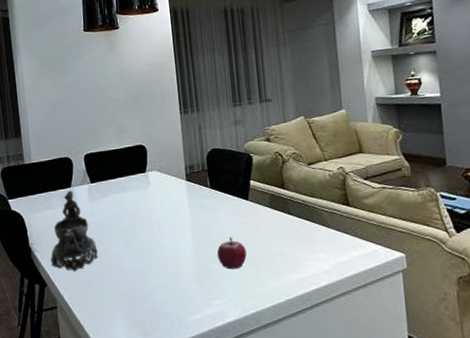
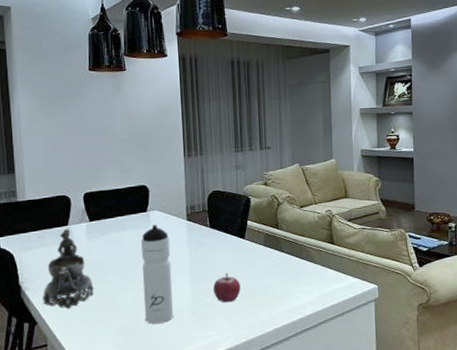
water bottle: none [141,186,178,290] -> present [141,225,174,324]

